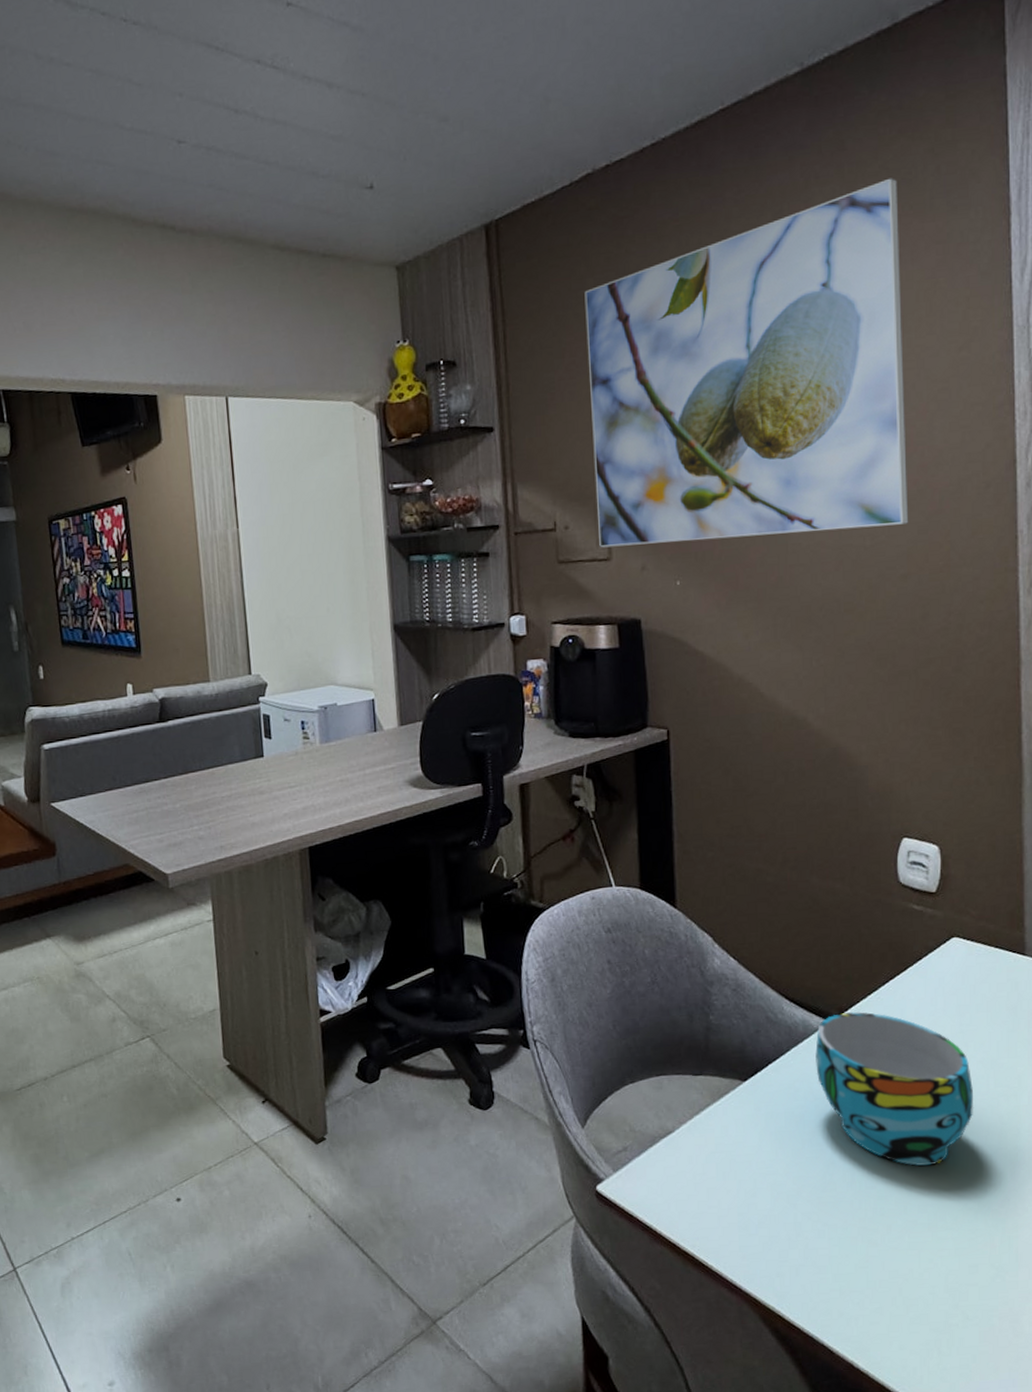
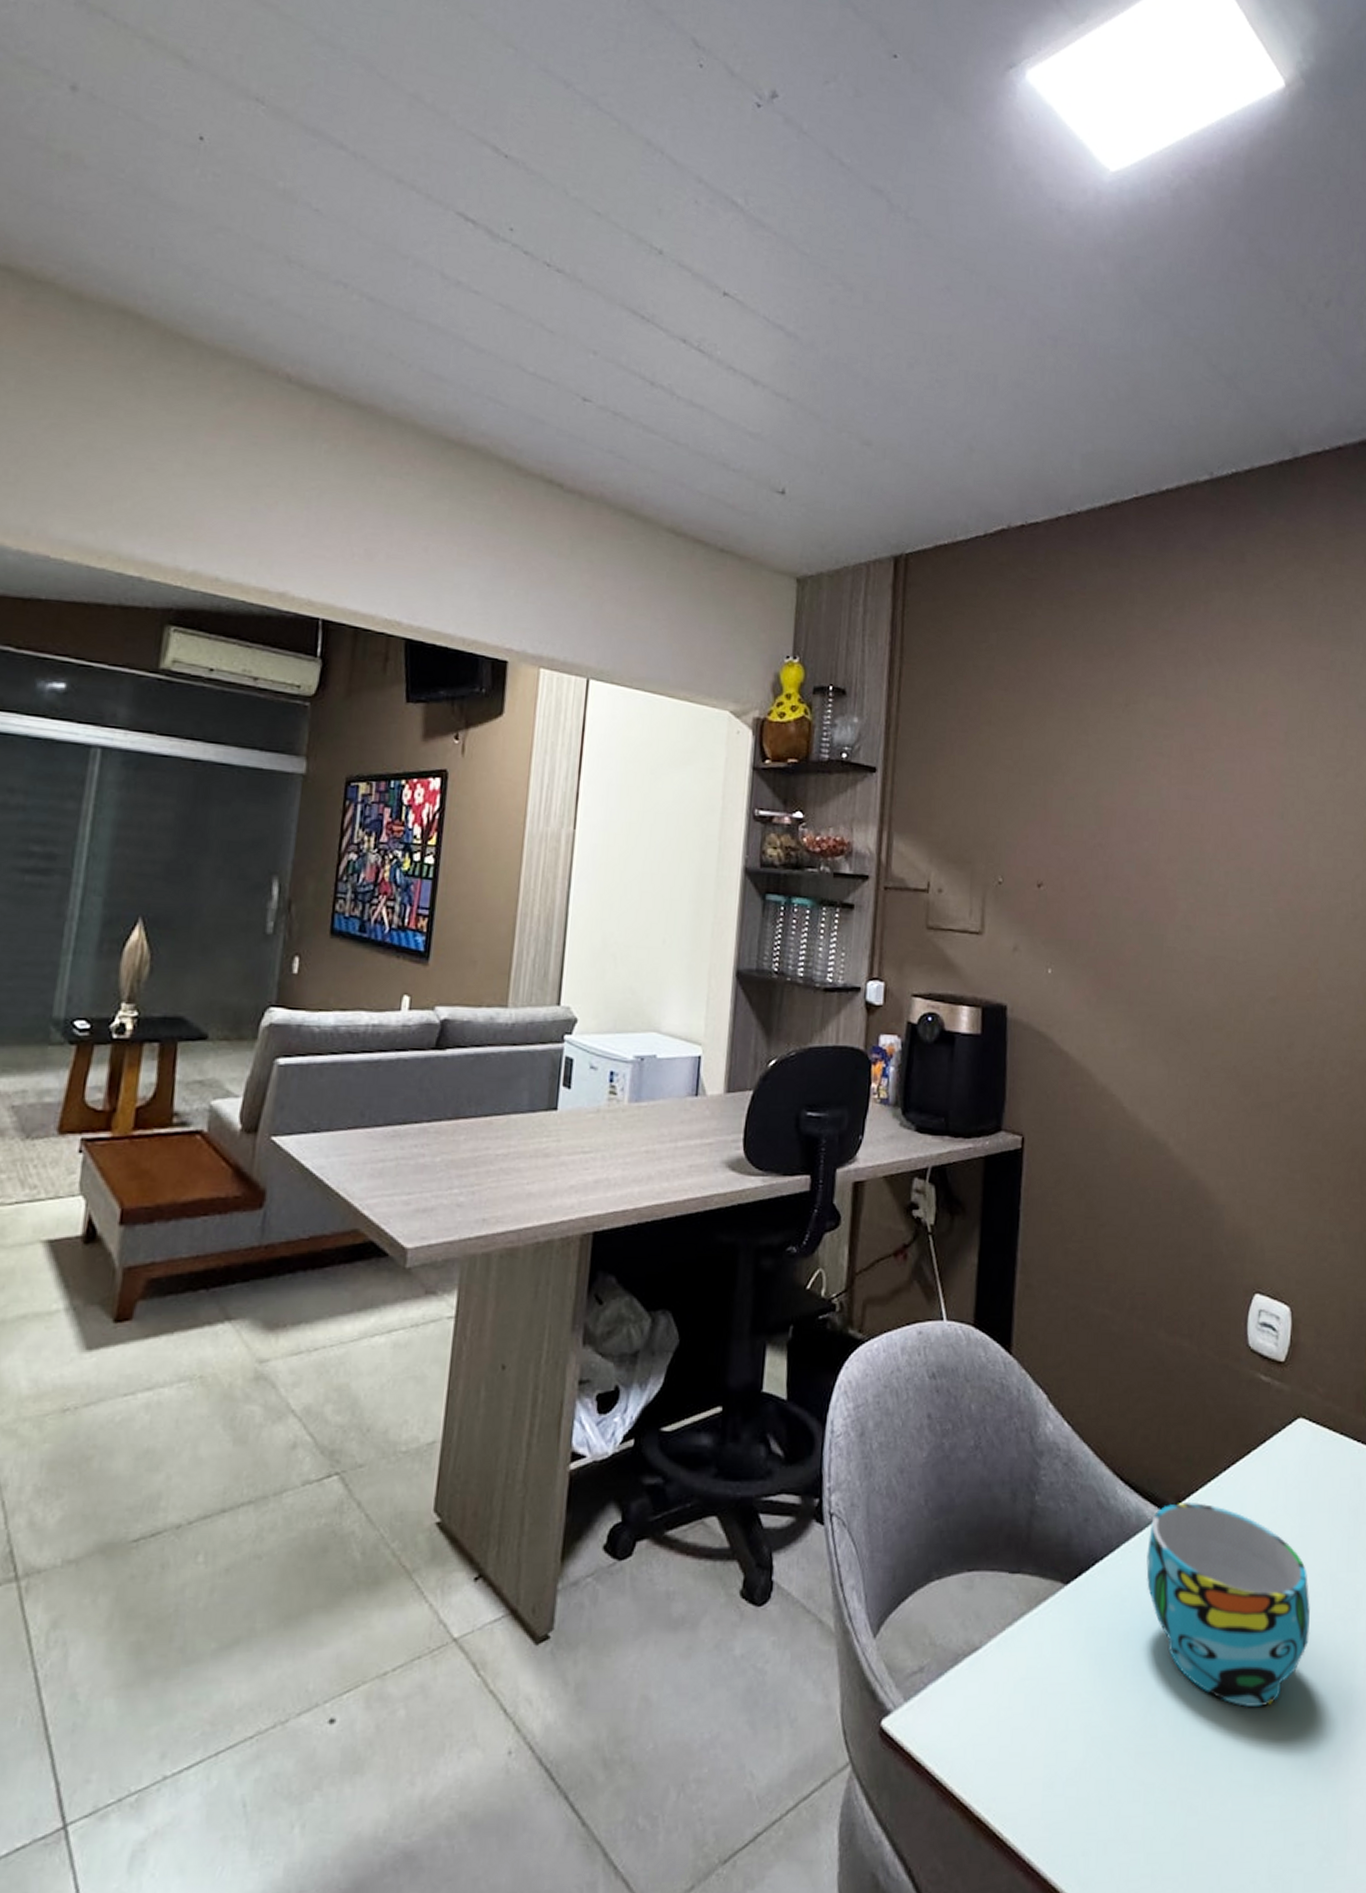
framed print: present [584,178,909,548] -> none [972,597,1290,944]

